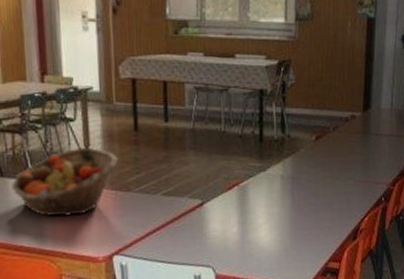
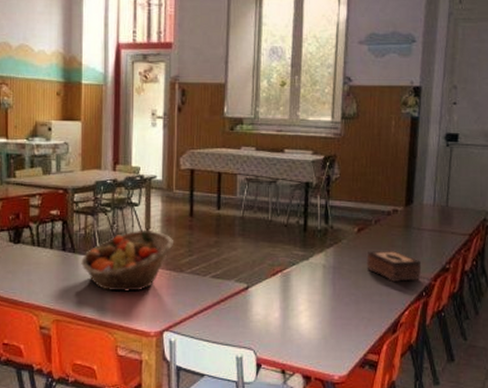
tissue box: none [325,157,380,189] -> present [366,250,422,282]

